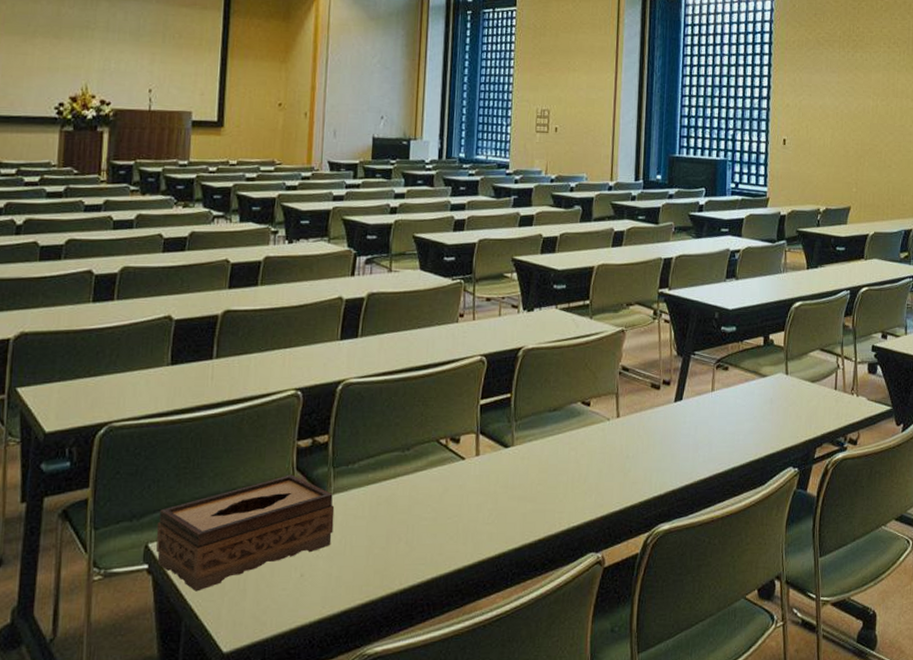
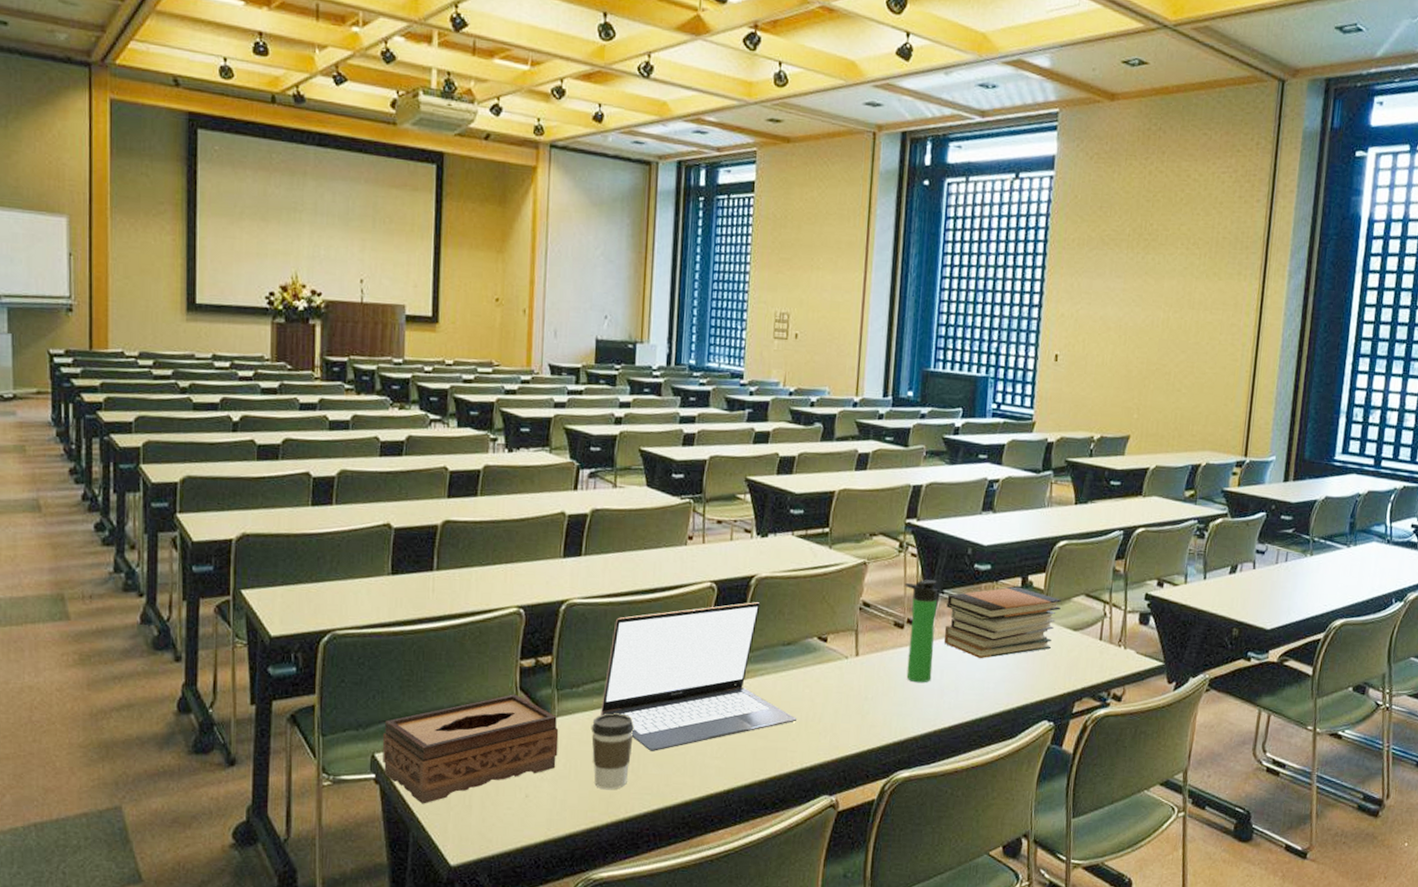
coffee cup: none [366,487,408,563] -> present [591,713,634,790]
laptop: none [376,372,564,522] -> present [601,602,798,751]
bottle: none [660,343,689,439] -> present [905,579,938,683]
book stack: none [696,345,799,414] -> present [943,586,1061,659]

